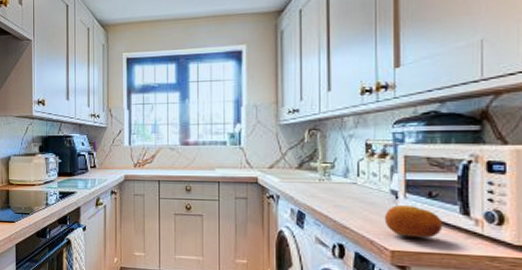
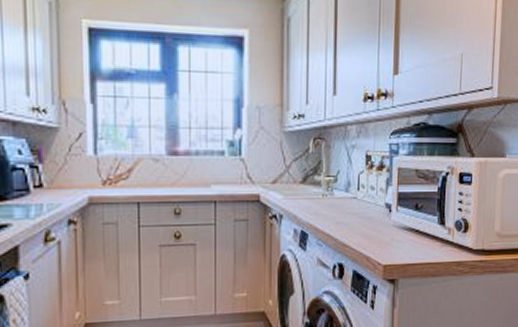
fruit: present [384,205,443,238] -> none [379,219,425,250]

